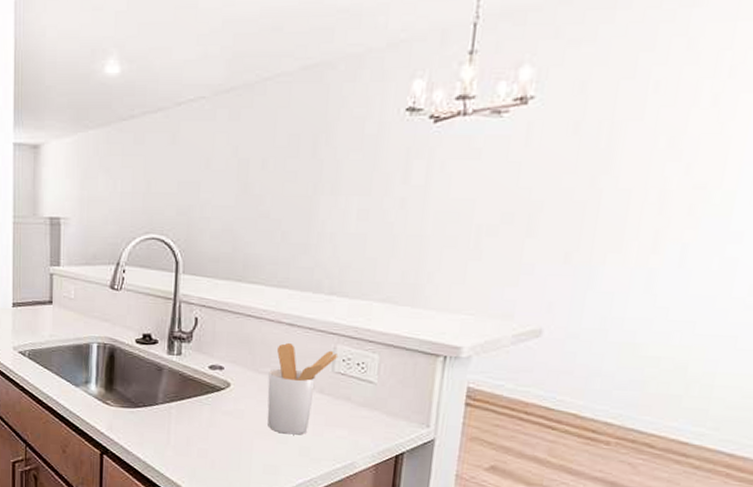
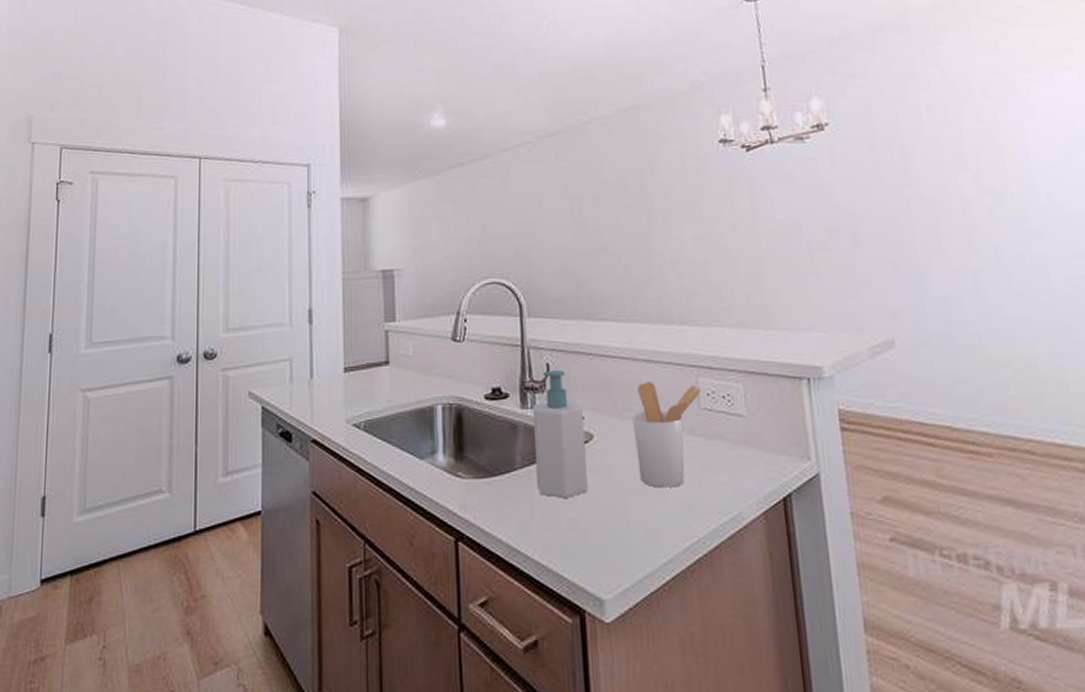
soap bottle: none [174,324,224,432] -> present [533,370,588,498]

